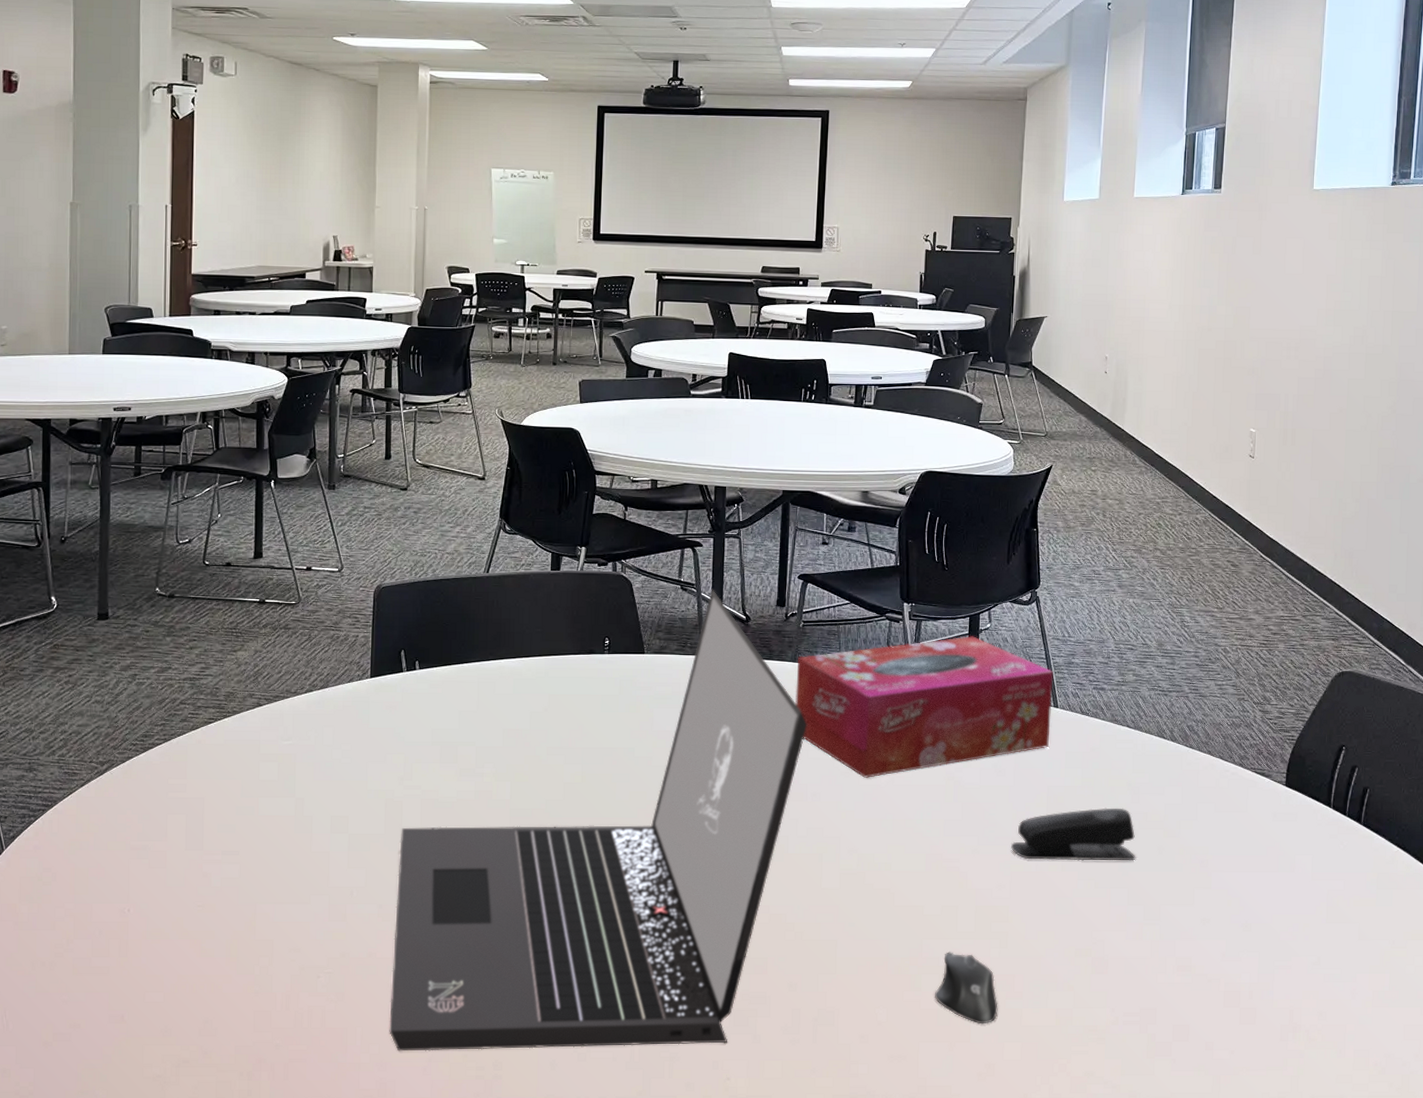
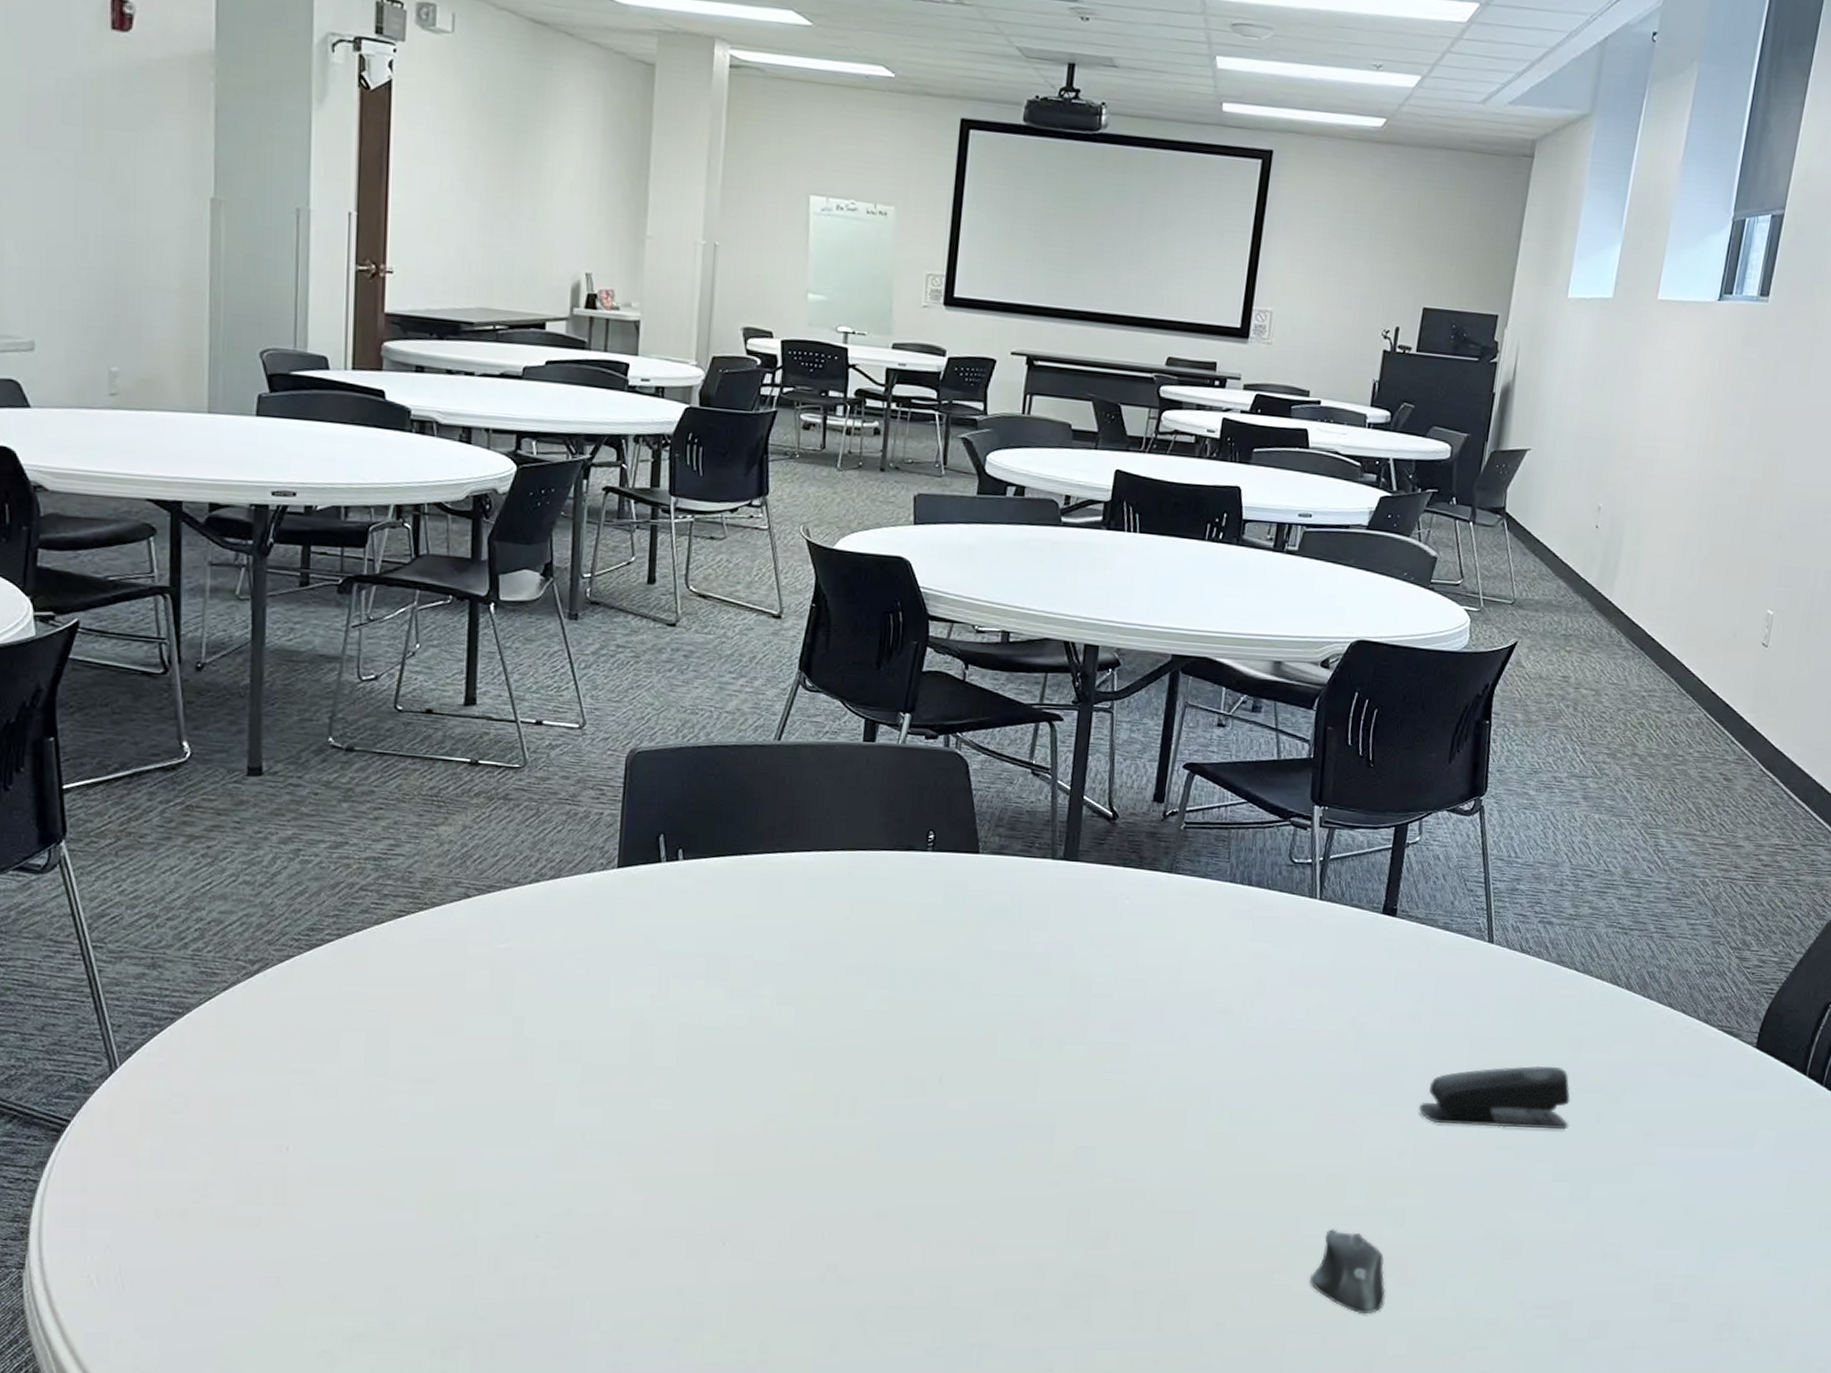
laptop: present [389,589,808,1051] -> none [626,775,1181,1330]
tissue box: present [795,636,1054,778] -> none [1167,851,1493,1019]

